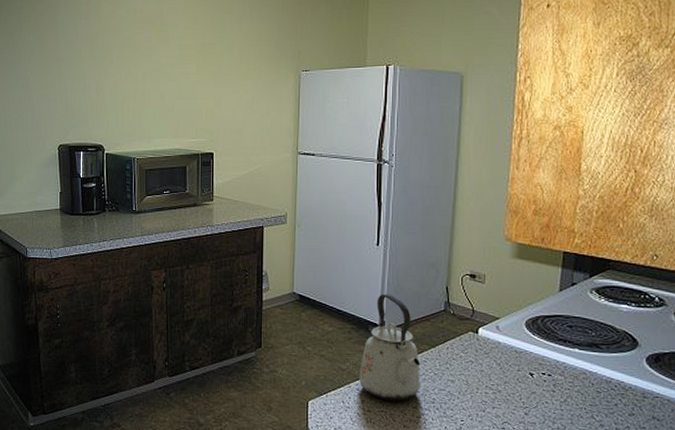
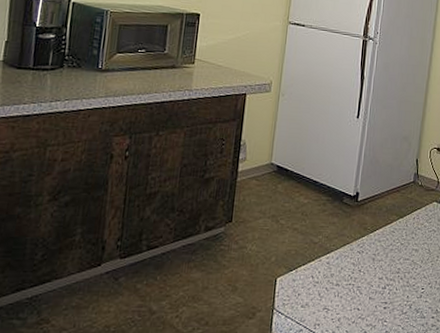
kettle: present [359,294,421,401] -> none [330,165,389,273]

